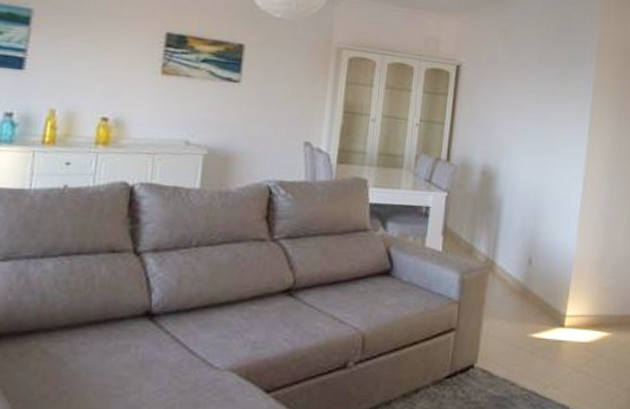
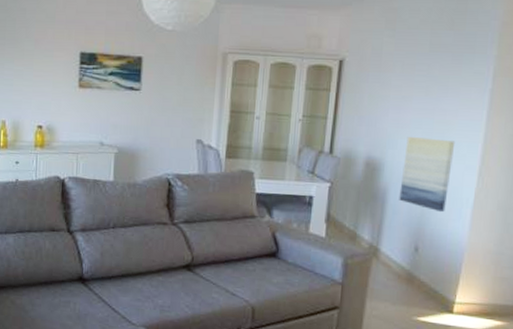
wall art: none [513,145,563,223] -> present [399,136,456,213]

